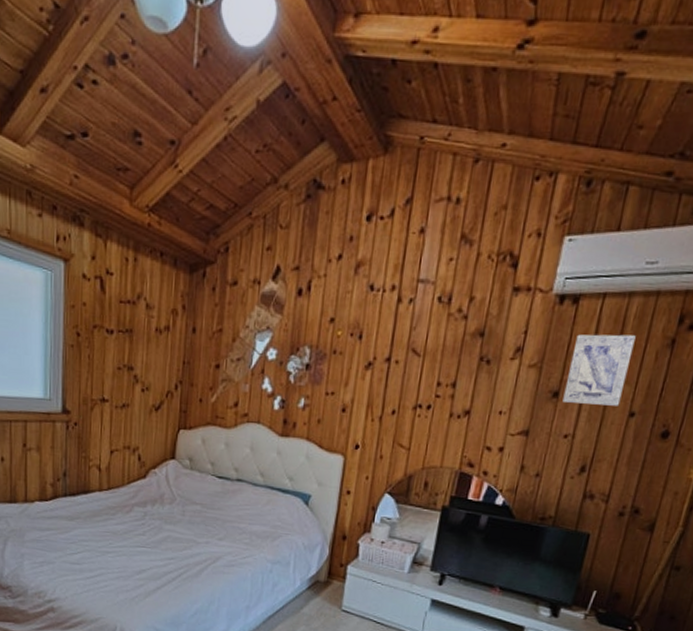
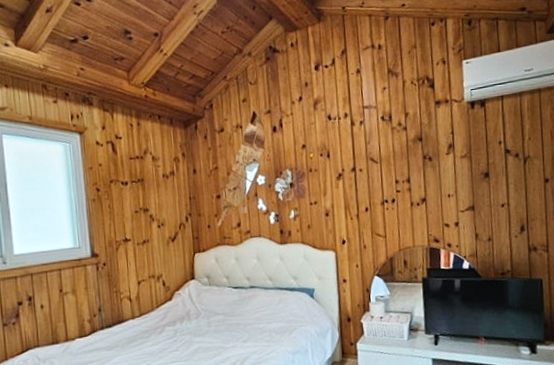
wall art: present [562,334,636,406] -> none [490,122,536,181]

